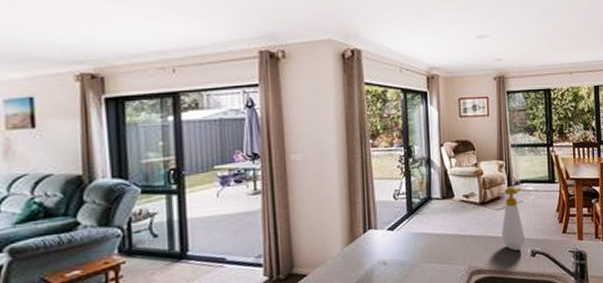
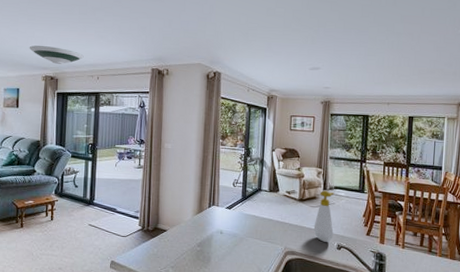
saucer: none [44,28,146,54] -> present [29,45,84,64]

